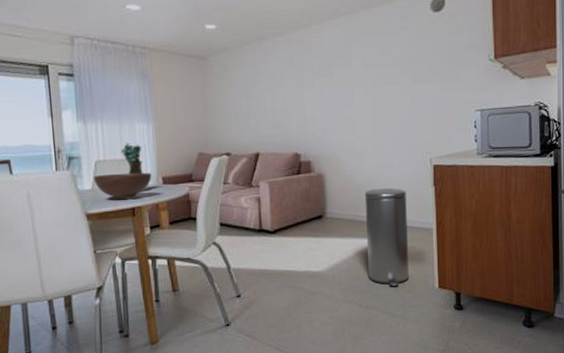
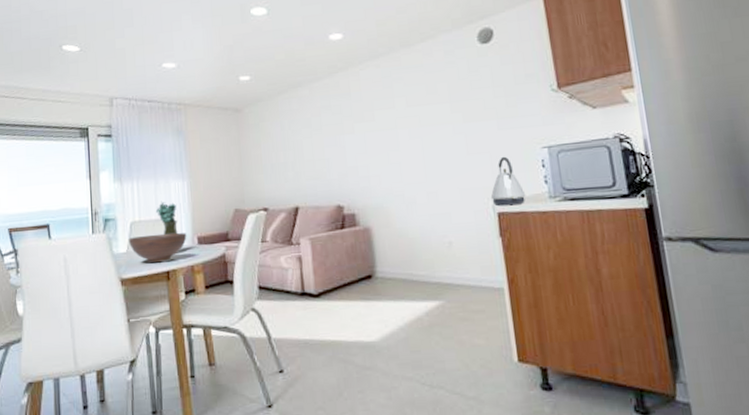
pedal bin: present [364,188,410,286] -> none [418,241,481,360]
kettle: none [429,116,458,160] -> present [490,156,526,207]

